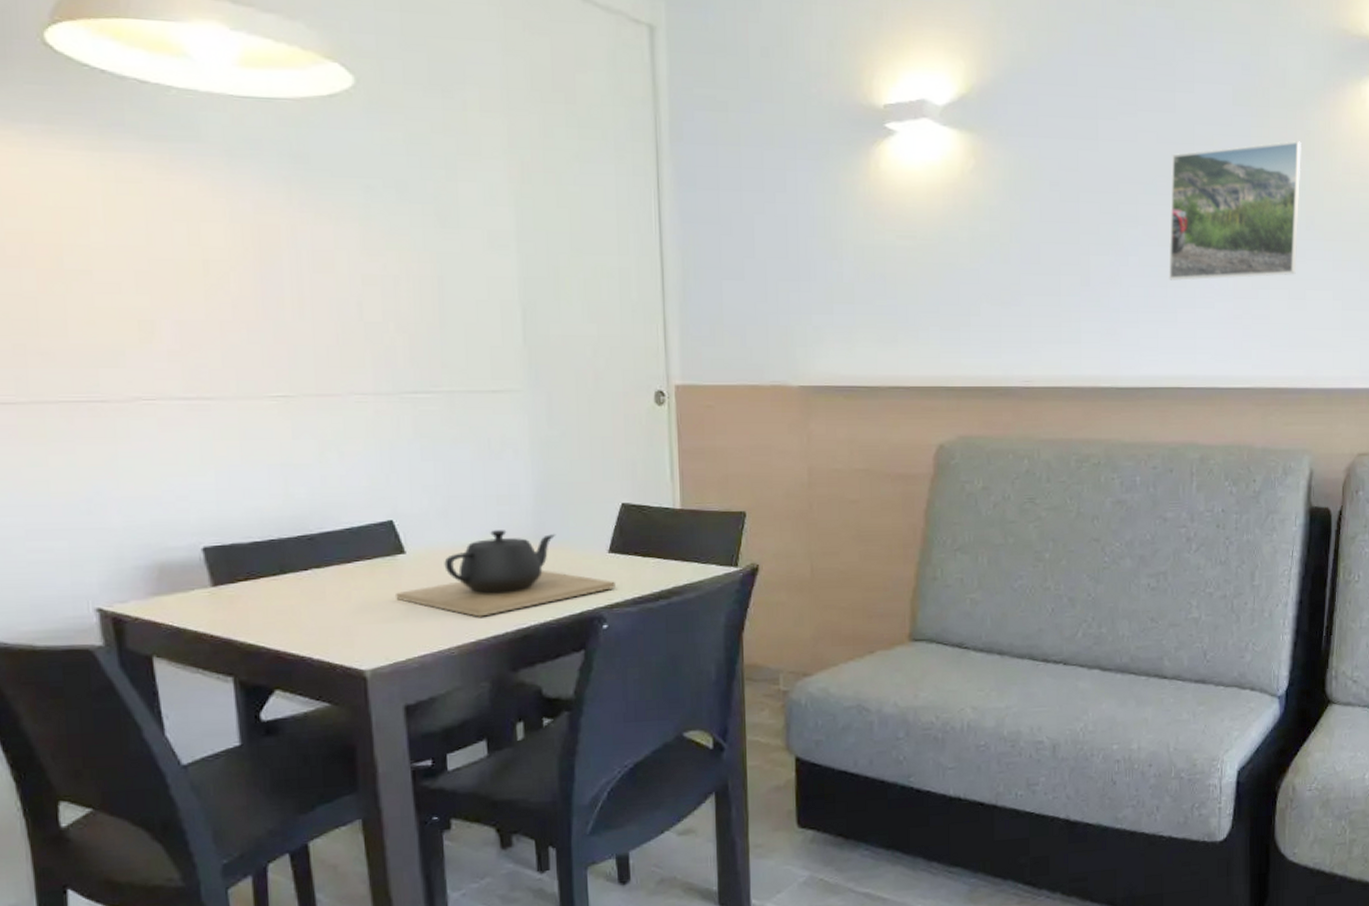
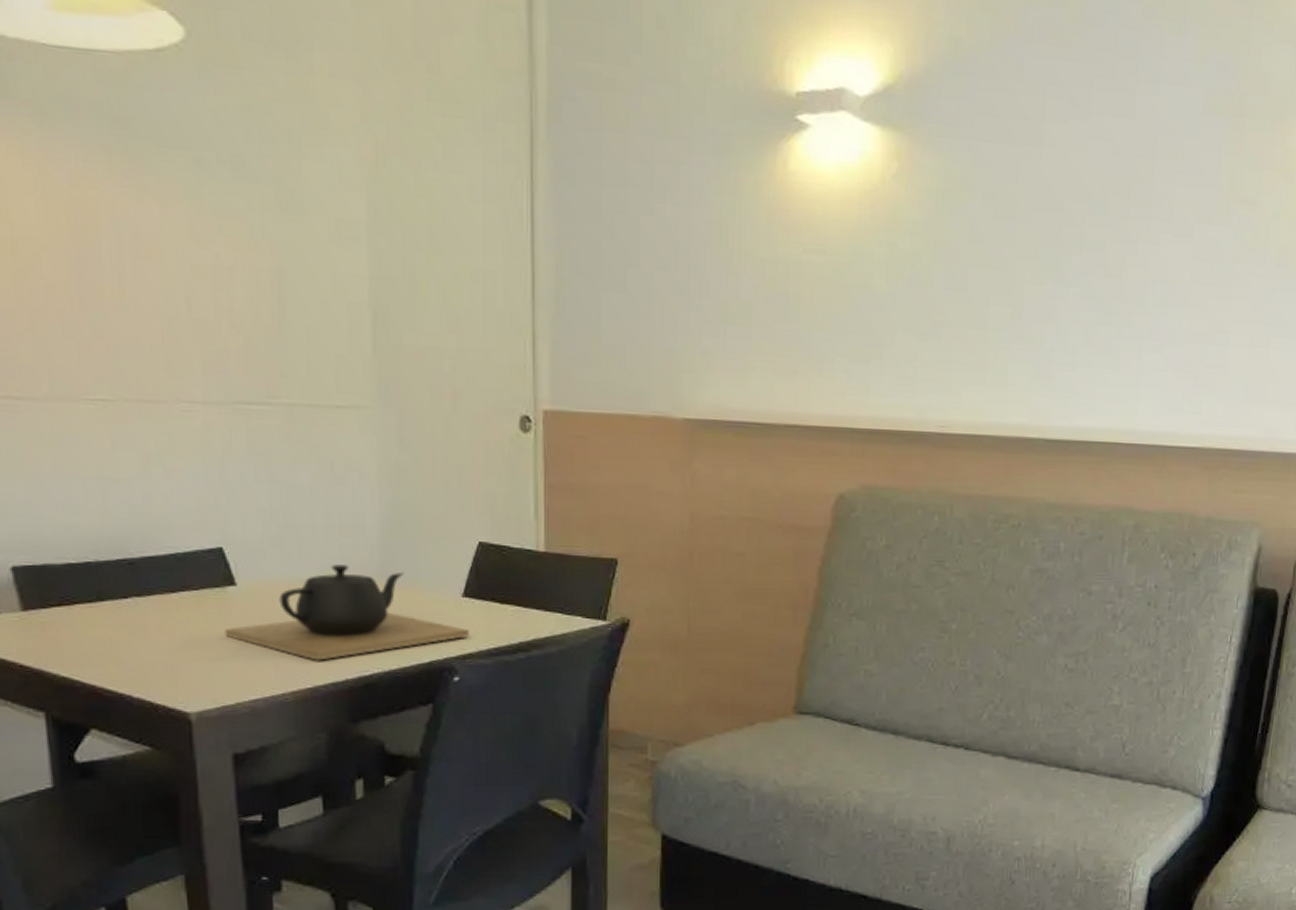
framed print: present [1168,141,1301,281] -> none [1113,159,1279,320]

